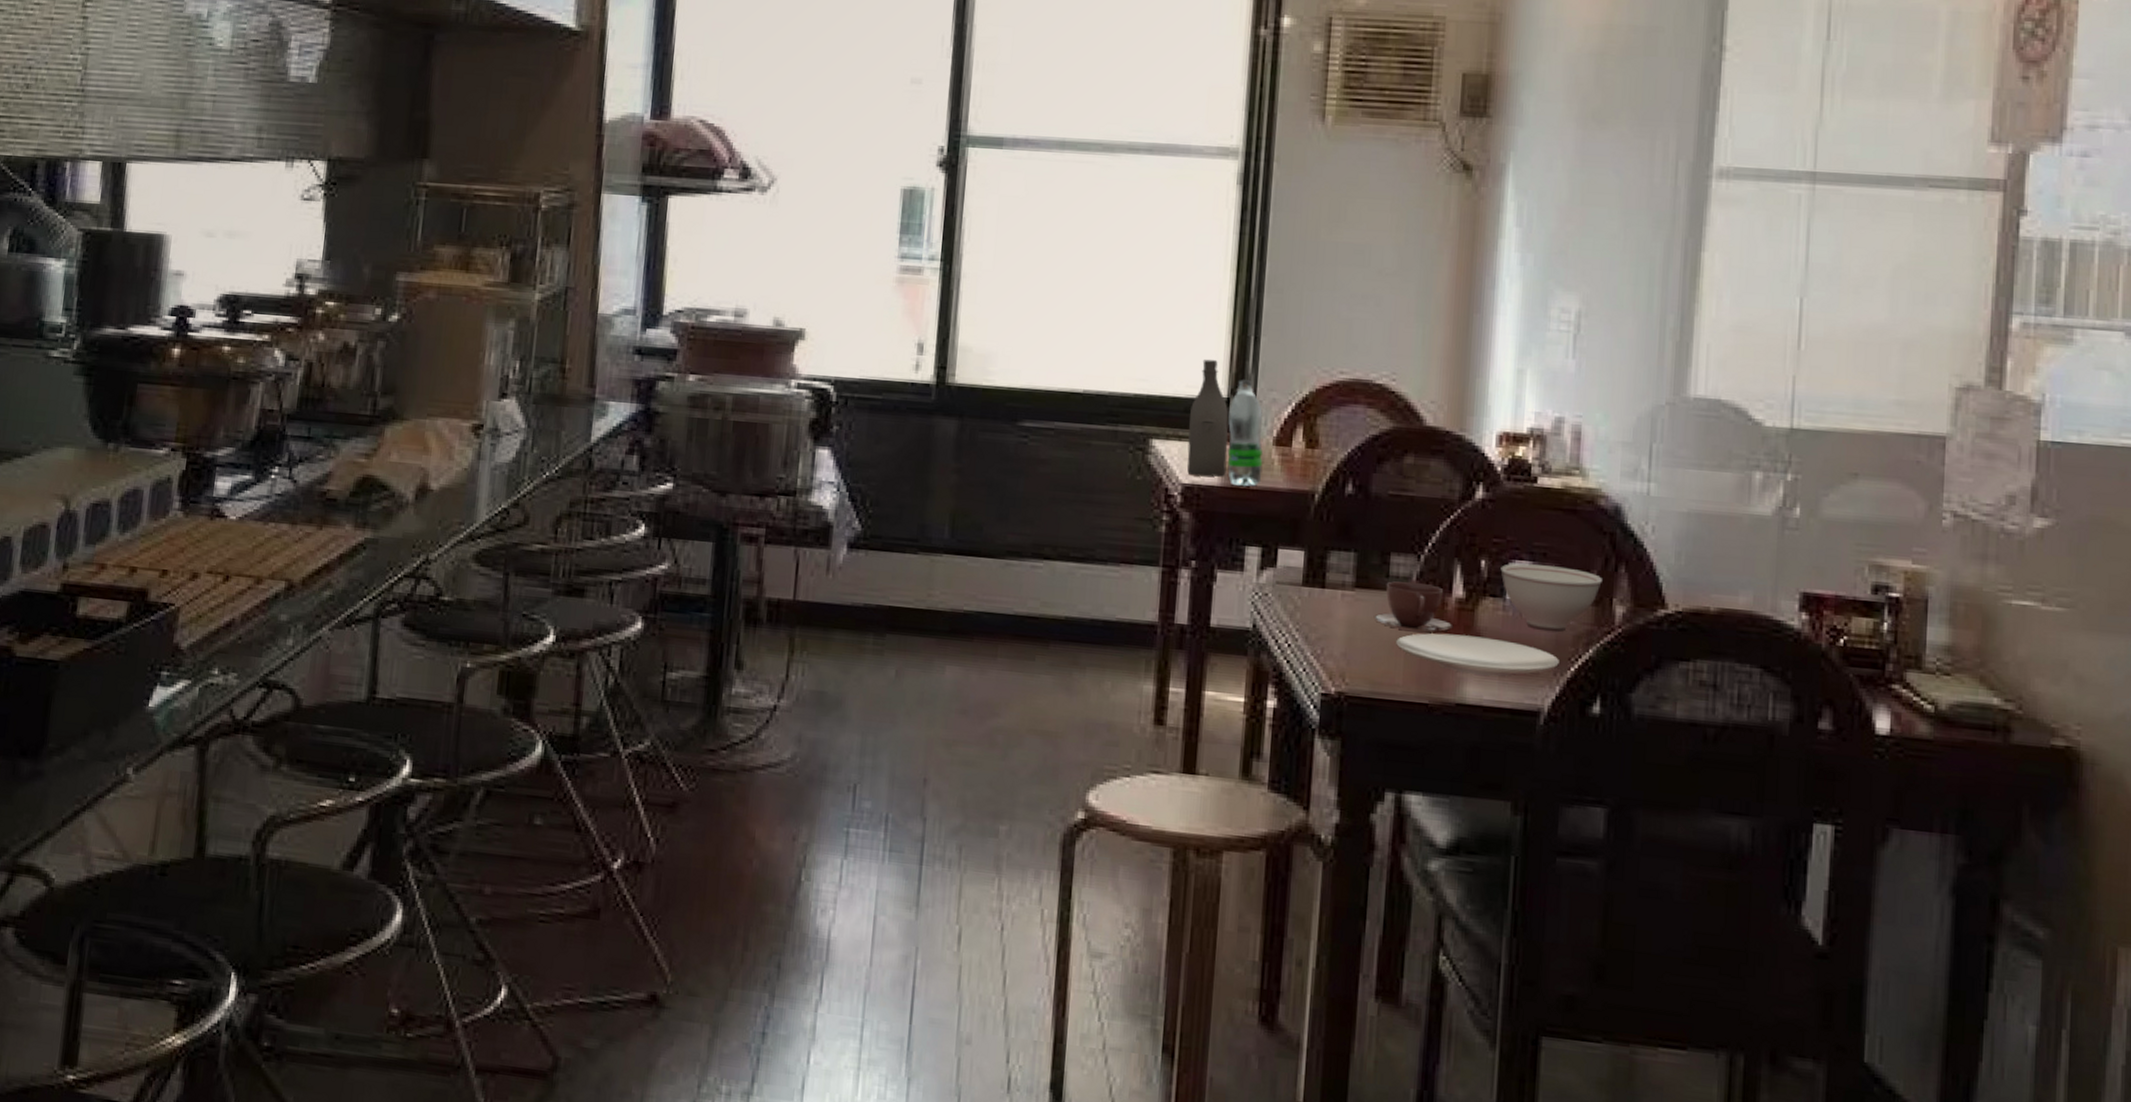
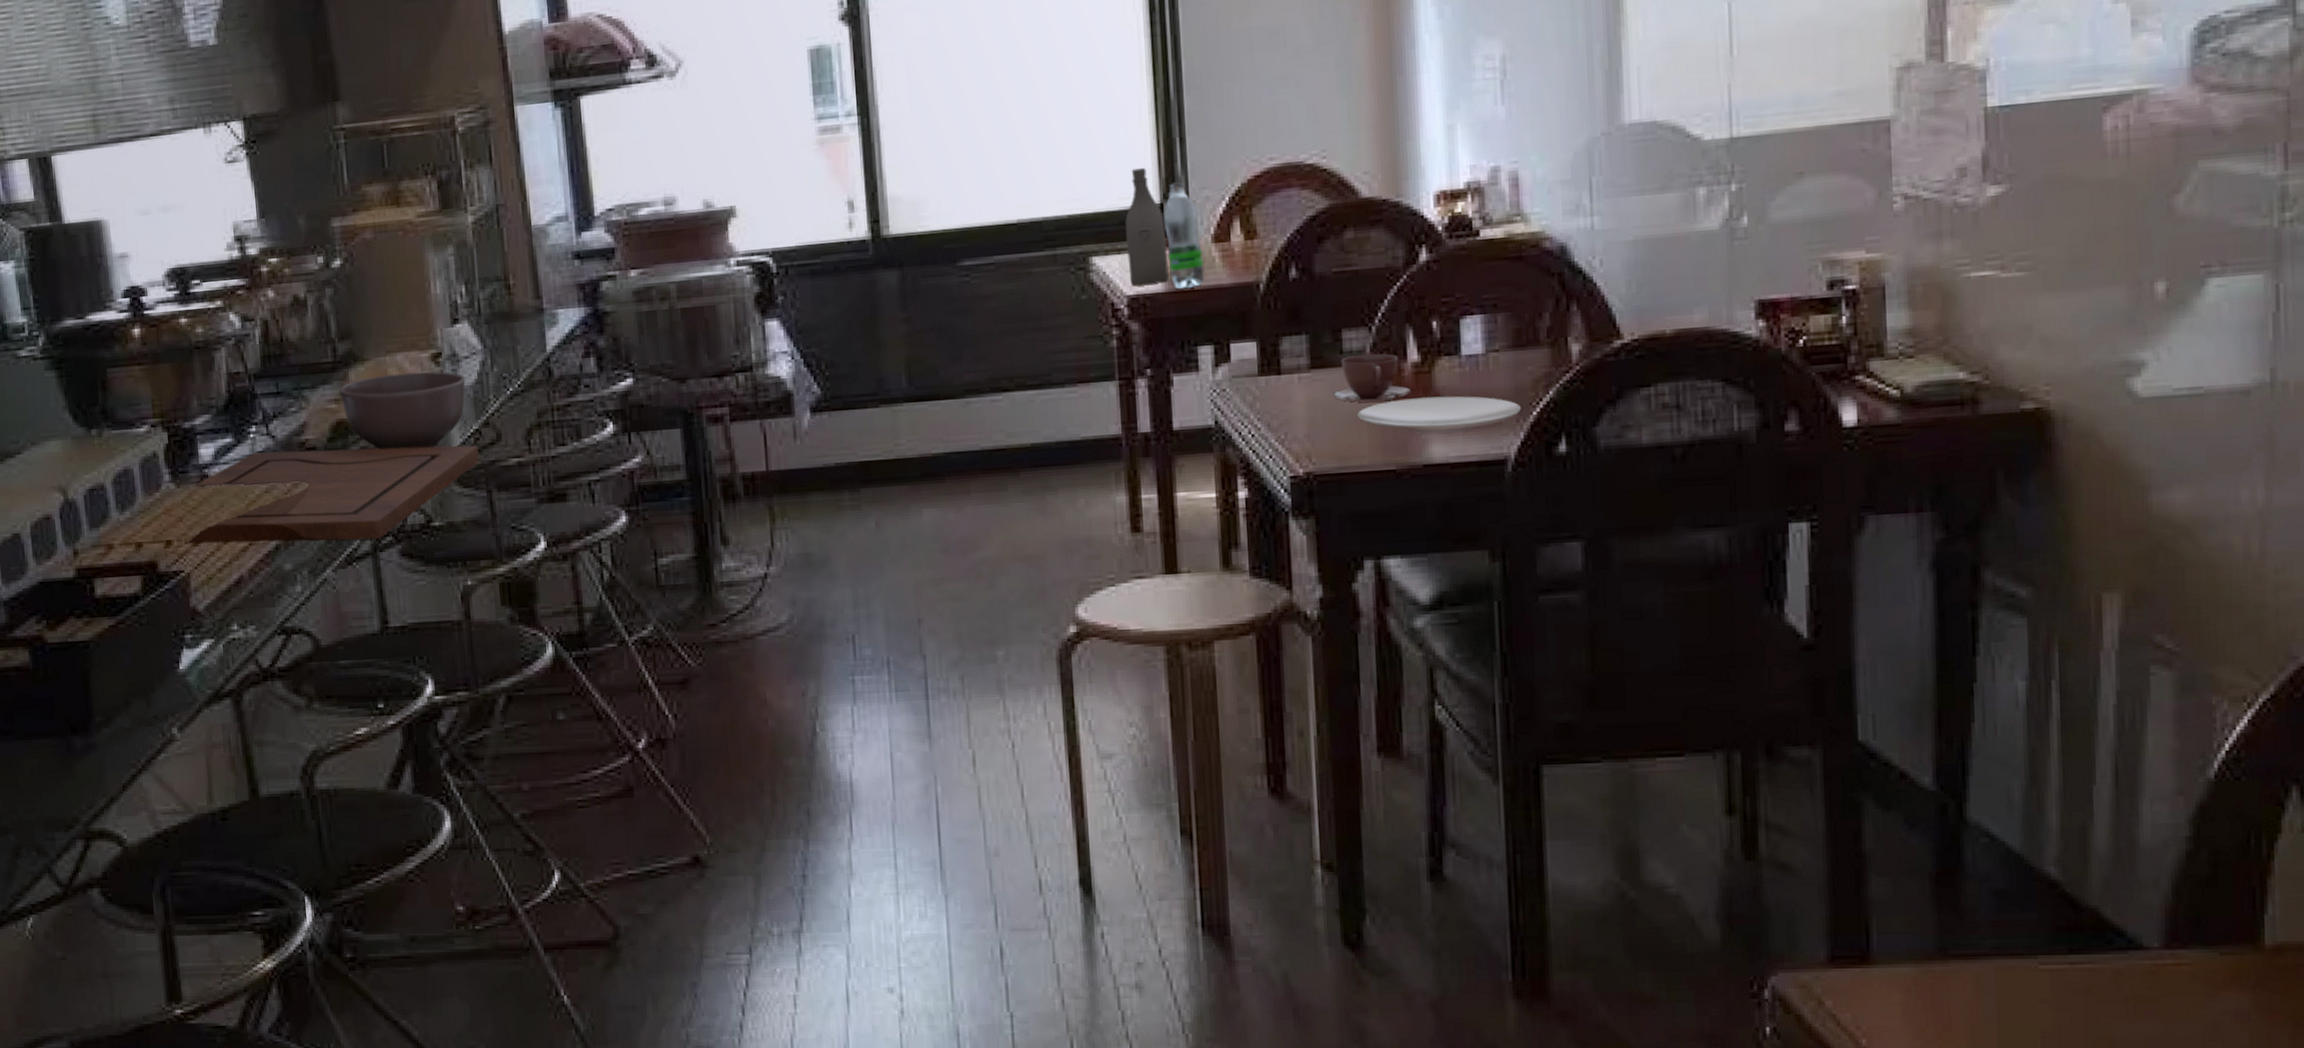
cutting board: none [181,494,503,604] -> present [185,445,480,545]
bowl: none [372,437,503,520] -> present [339,371,466,450]
bowl: present [1500,563,1602,633] -> none [1452,314,1555,381]

